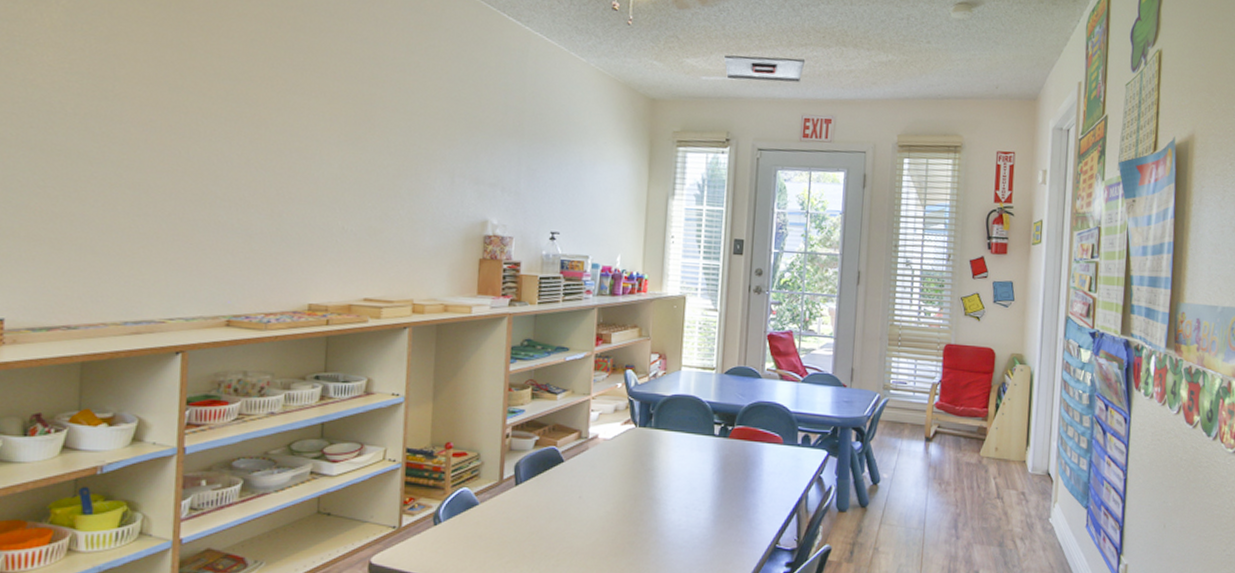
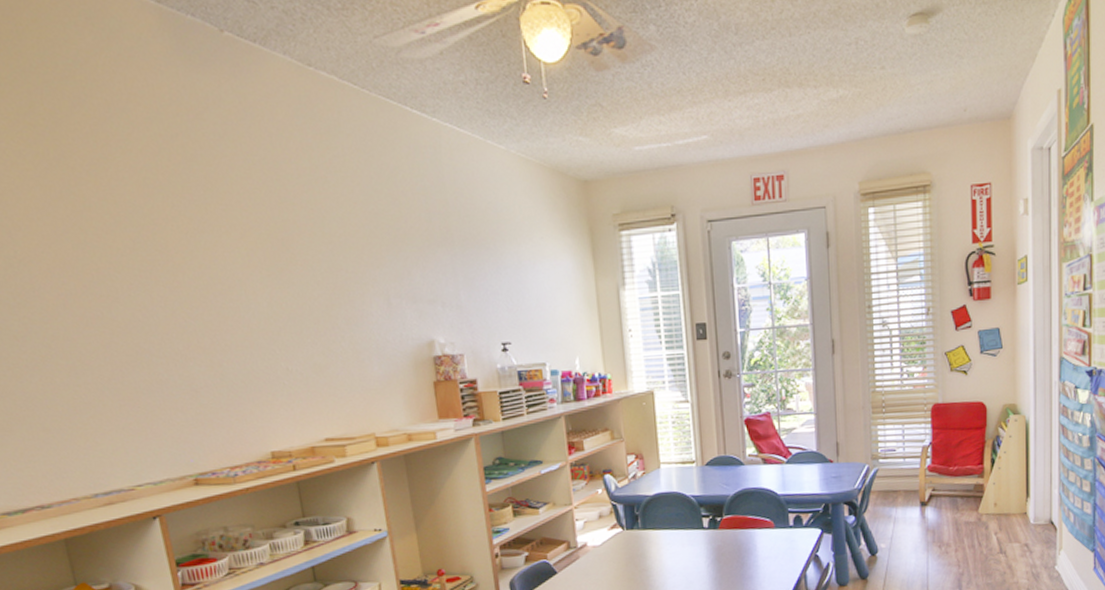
ceiling vent: present [724,55,806,83] -> none [656,109,747,146]

